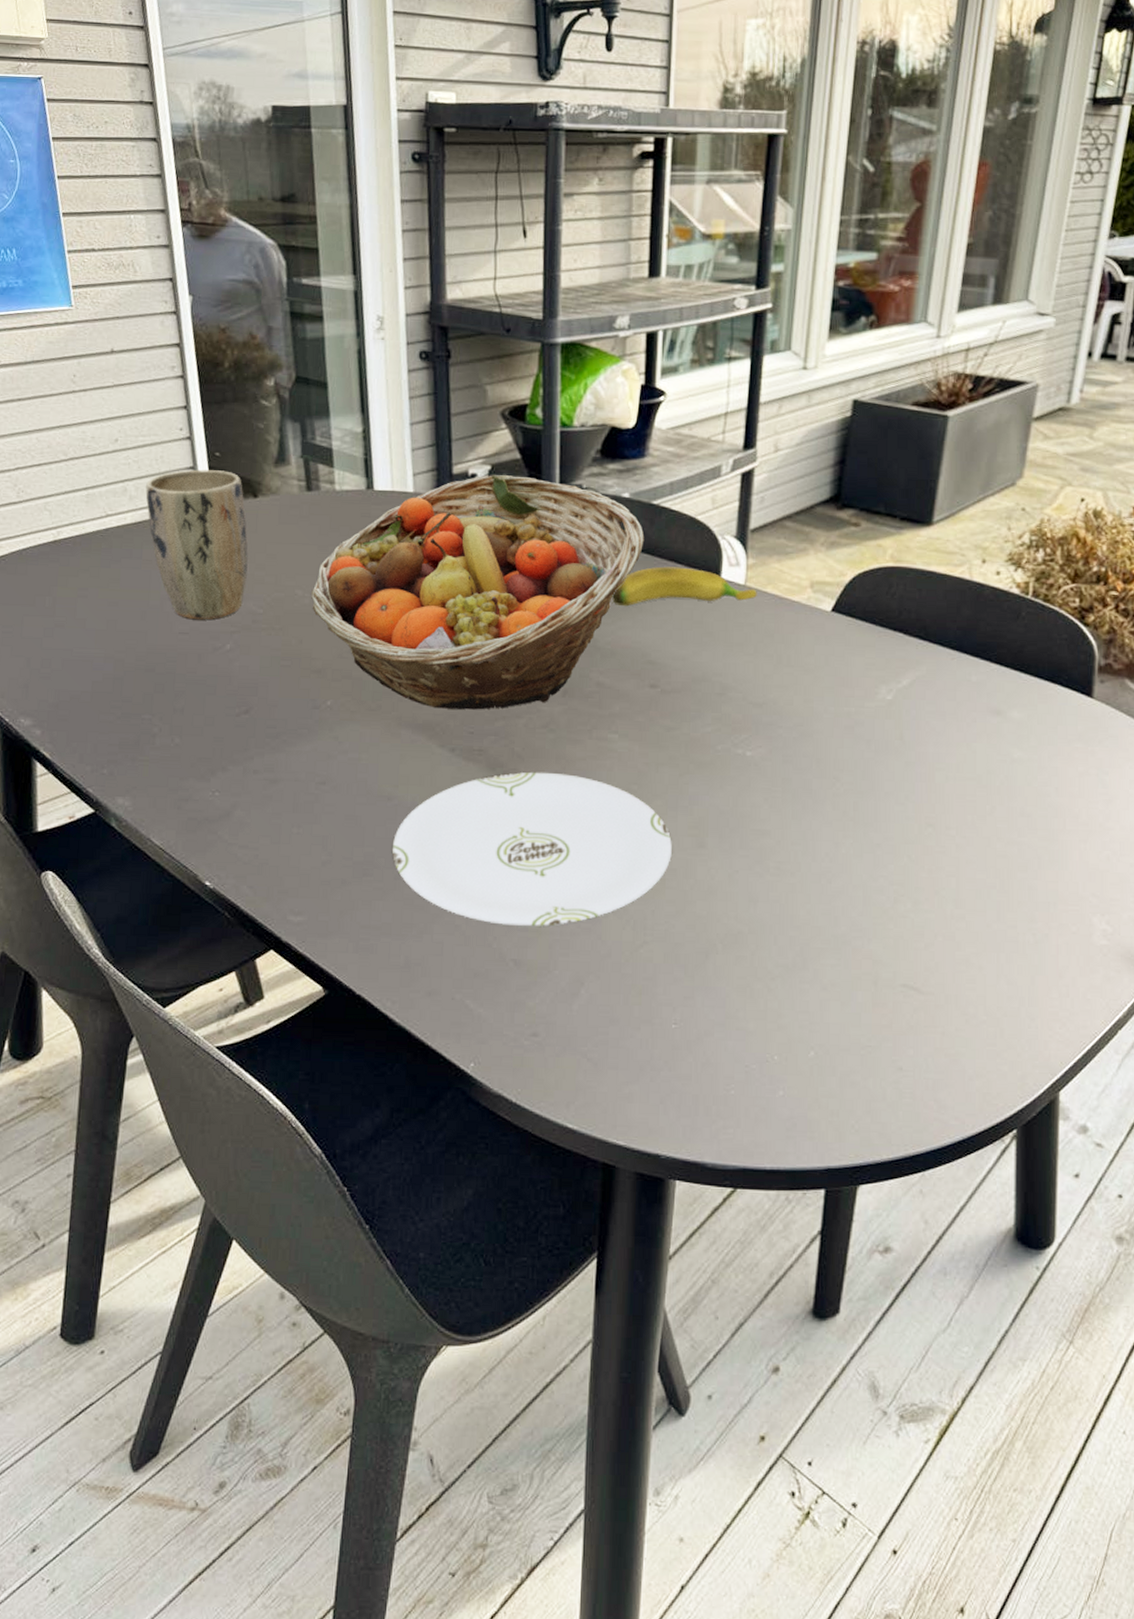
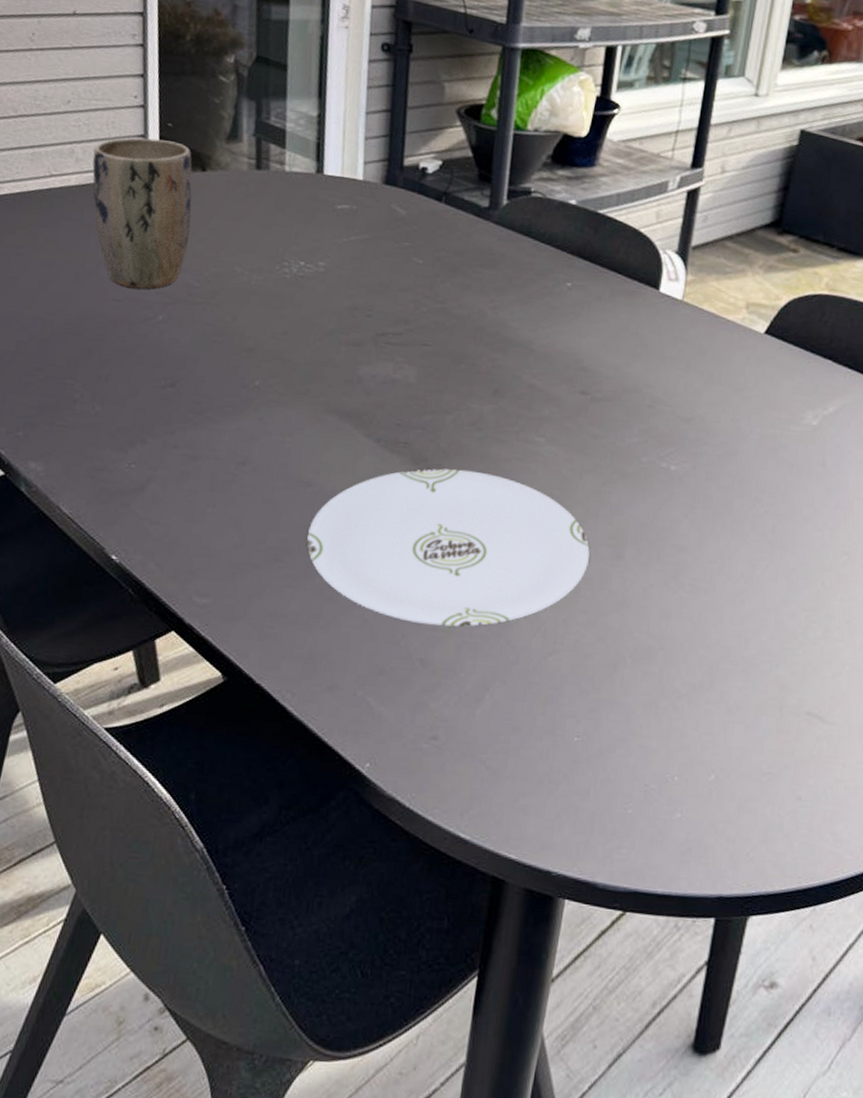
fruit basket: present [310,474,645,710] -> none [249,169,588,403]
banana: present [611,566,757,607] -> none [550,275,694,316]

